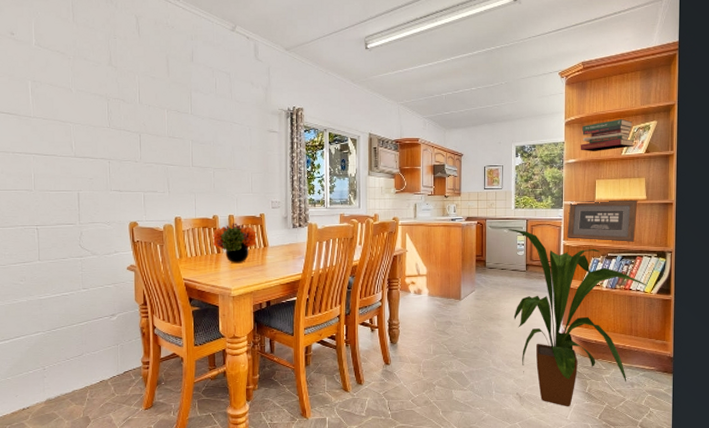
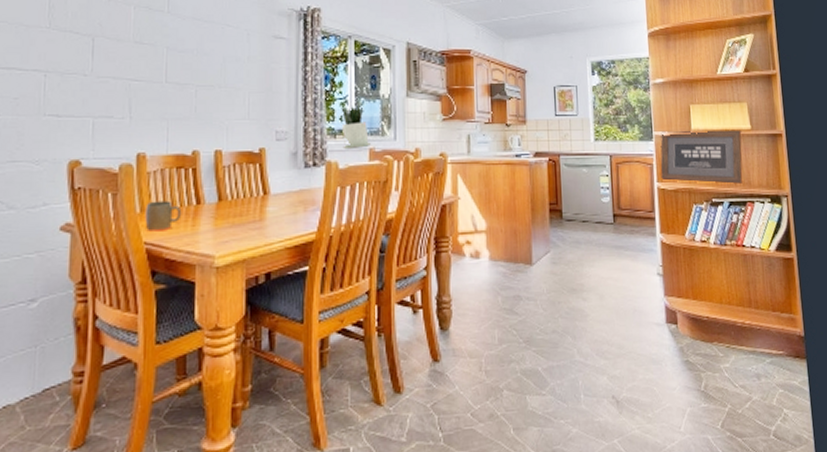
mug: none [183,250,208,271] -> present [145,200,182,232]
flower arrangement: present [212,223,257,264] -> none [189,161,254,219]
planter: none [319,181,341,215] -> present [341,104,371,150]
house plant: present [507,229,648,407] -> none [587,168,764,413]
books: present [580,119,634,152] -> none [667,31,730,71]

